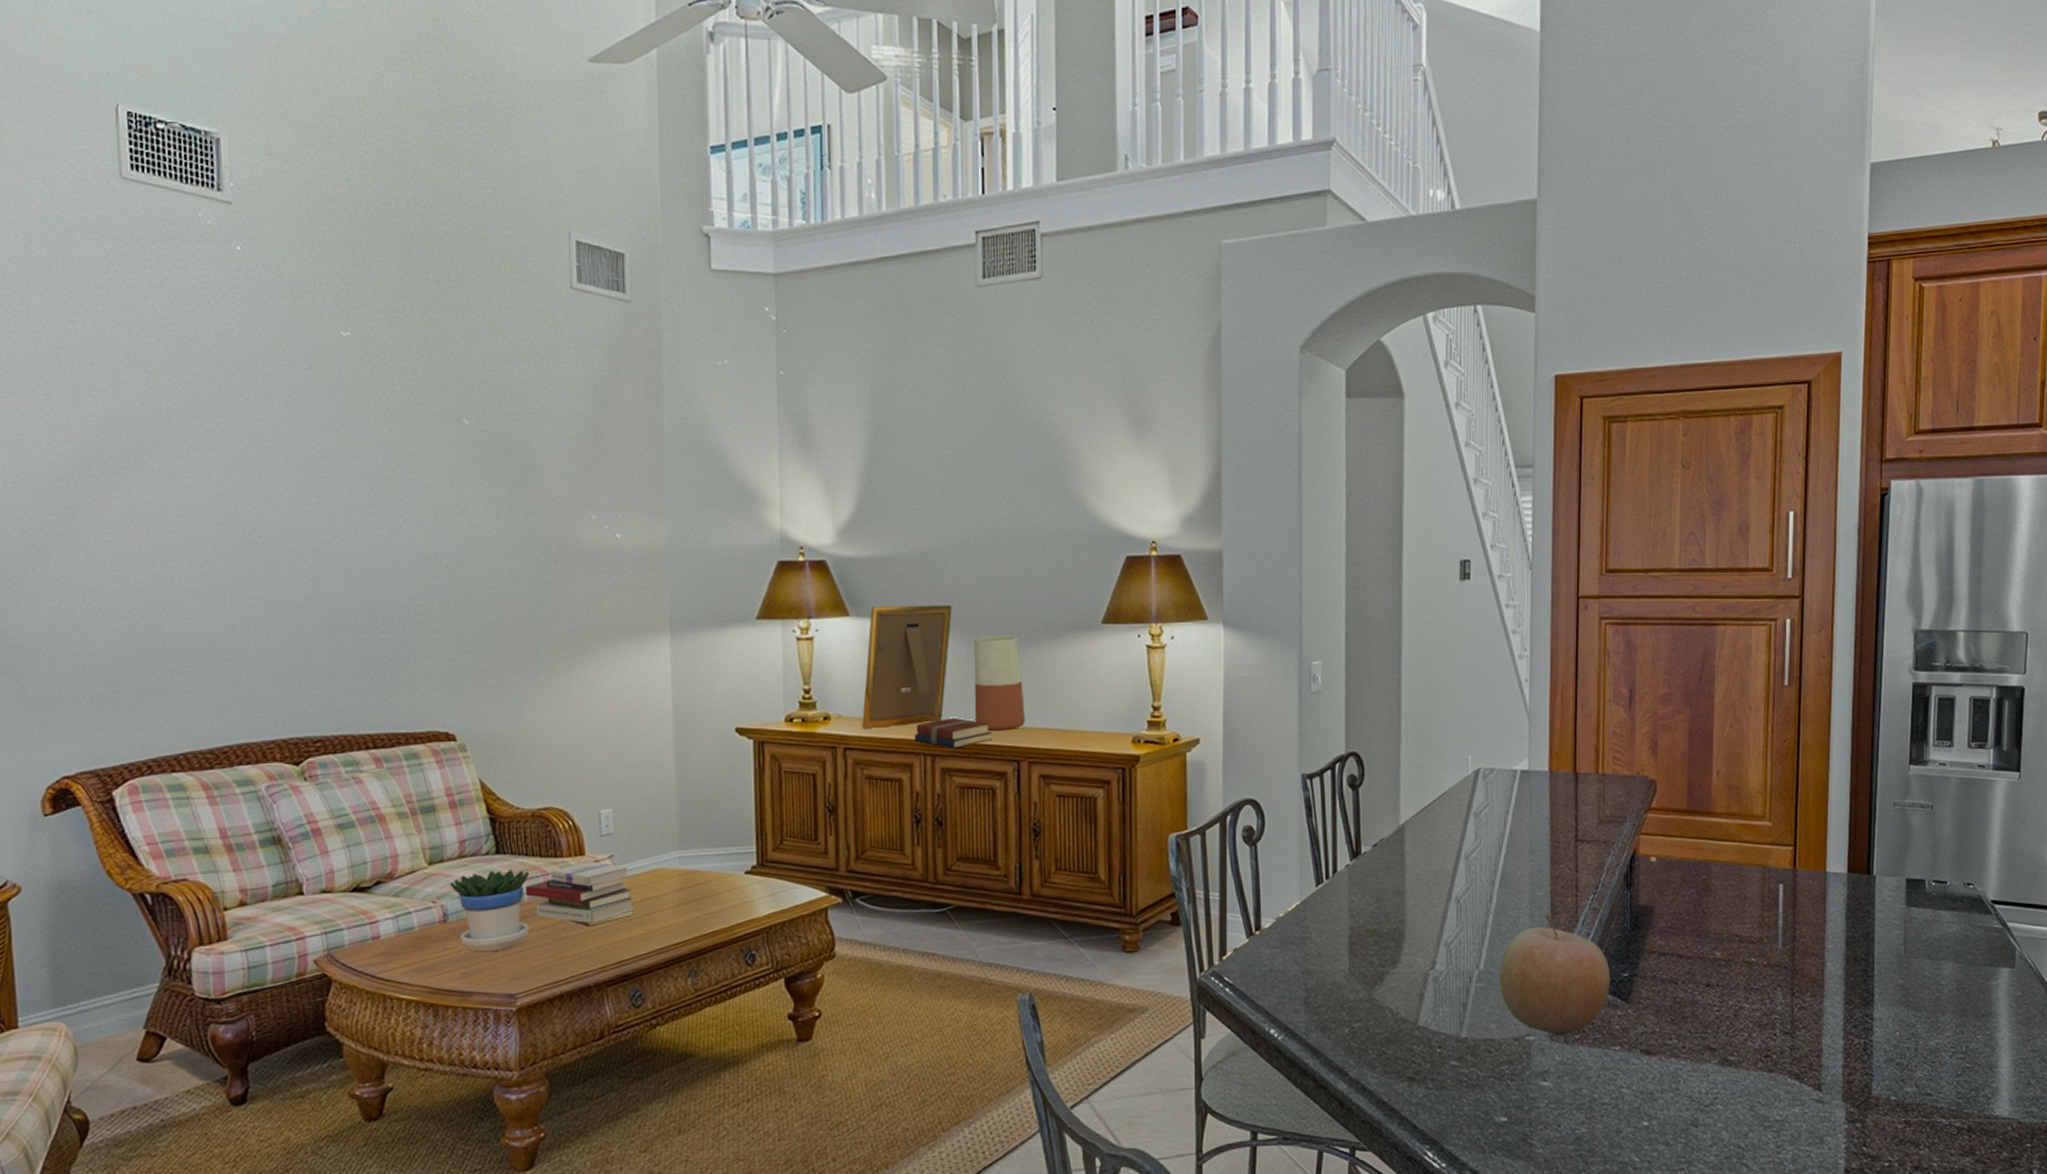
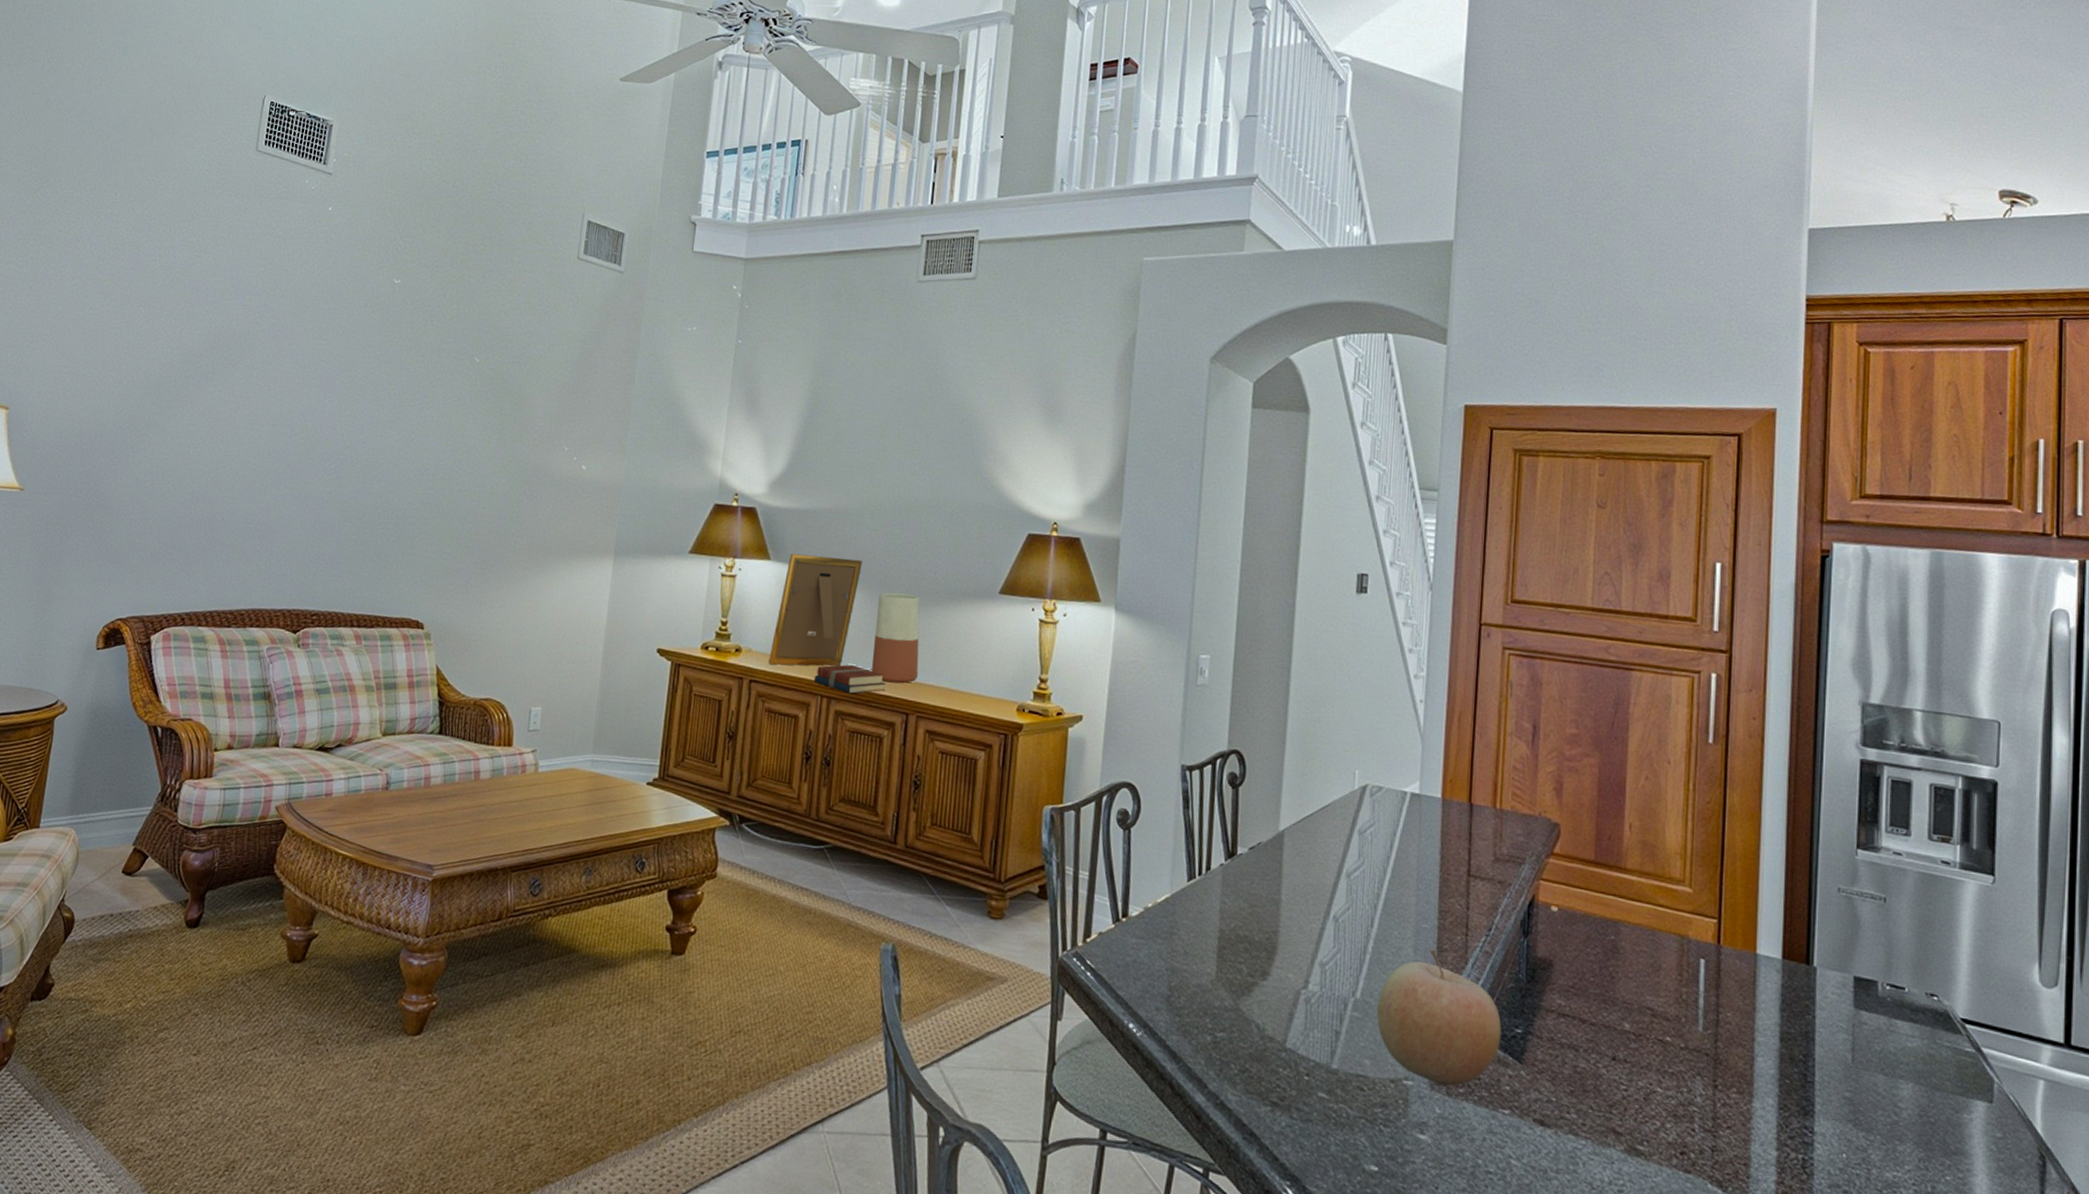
flowerpot: present [449,869,530,952] -> none [396,748,464,823]
books: present [524,861,634,927] -> none [457,752,547,813]

